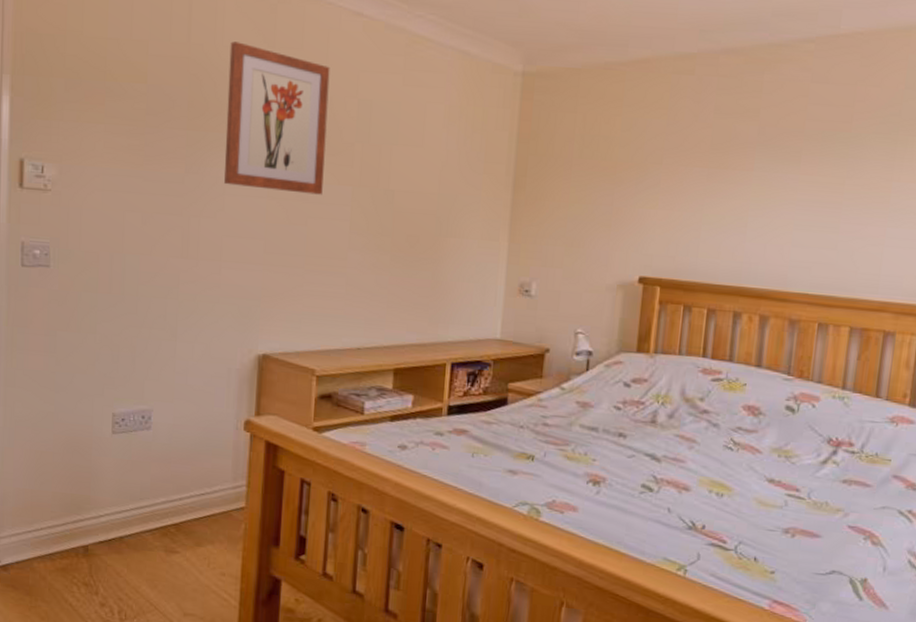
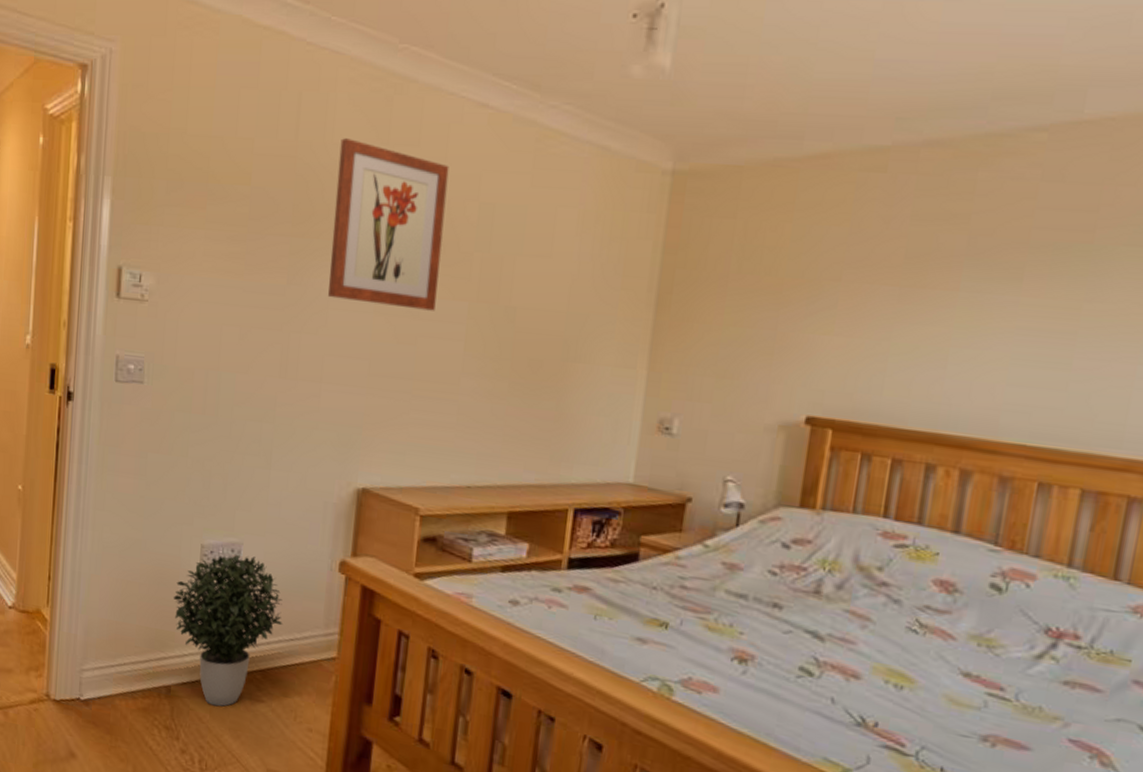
potted plant: none [88,420,194,561] -> present [174,554,283,707]

